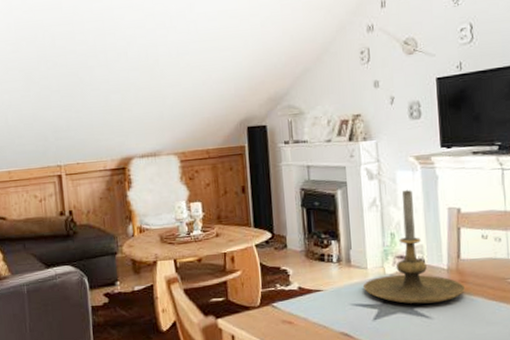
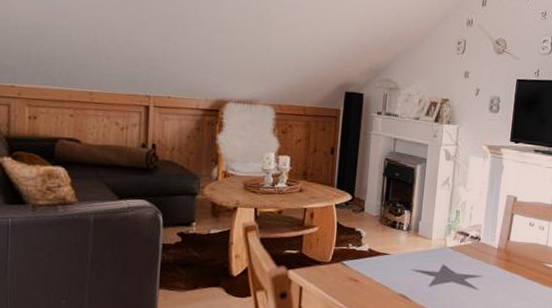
candle holder: present [363,189,466,304] -> none [426,173,510,276]

